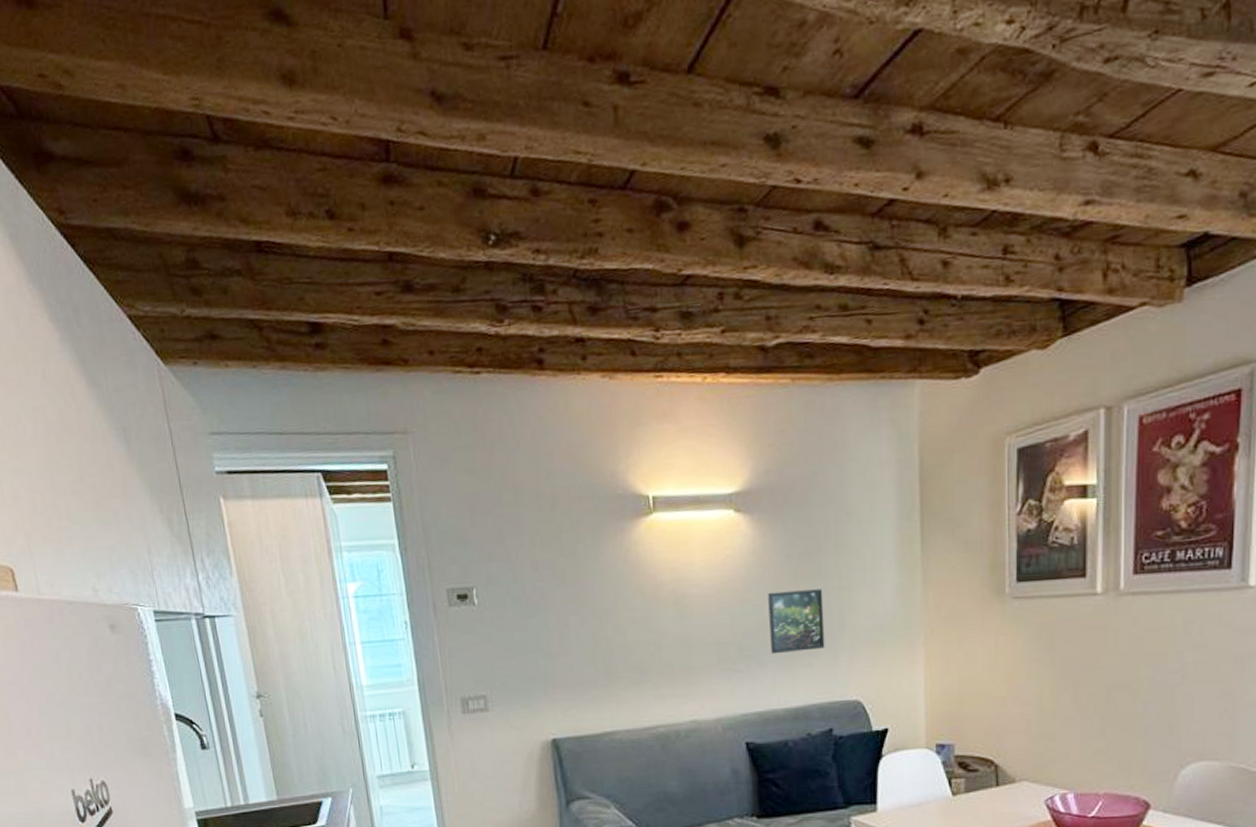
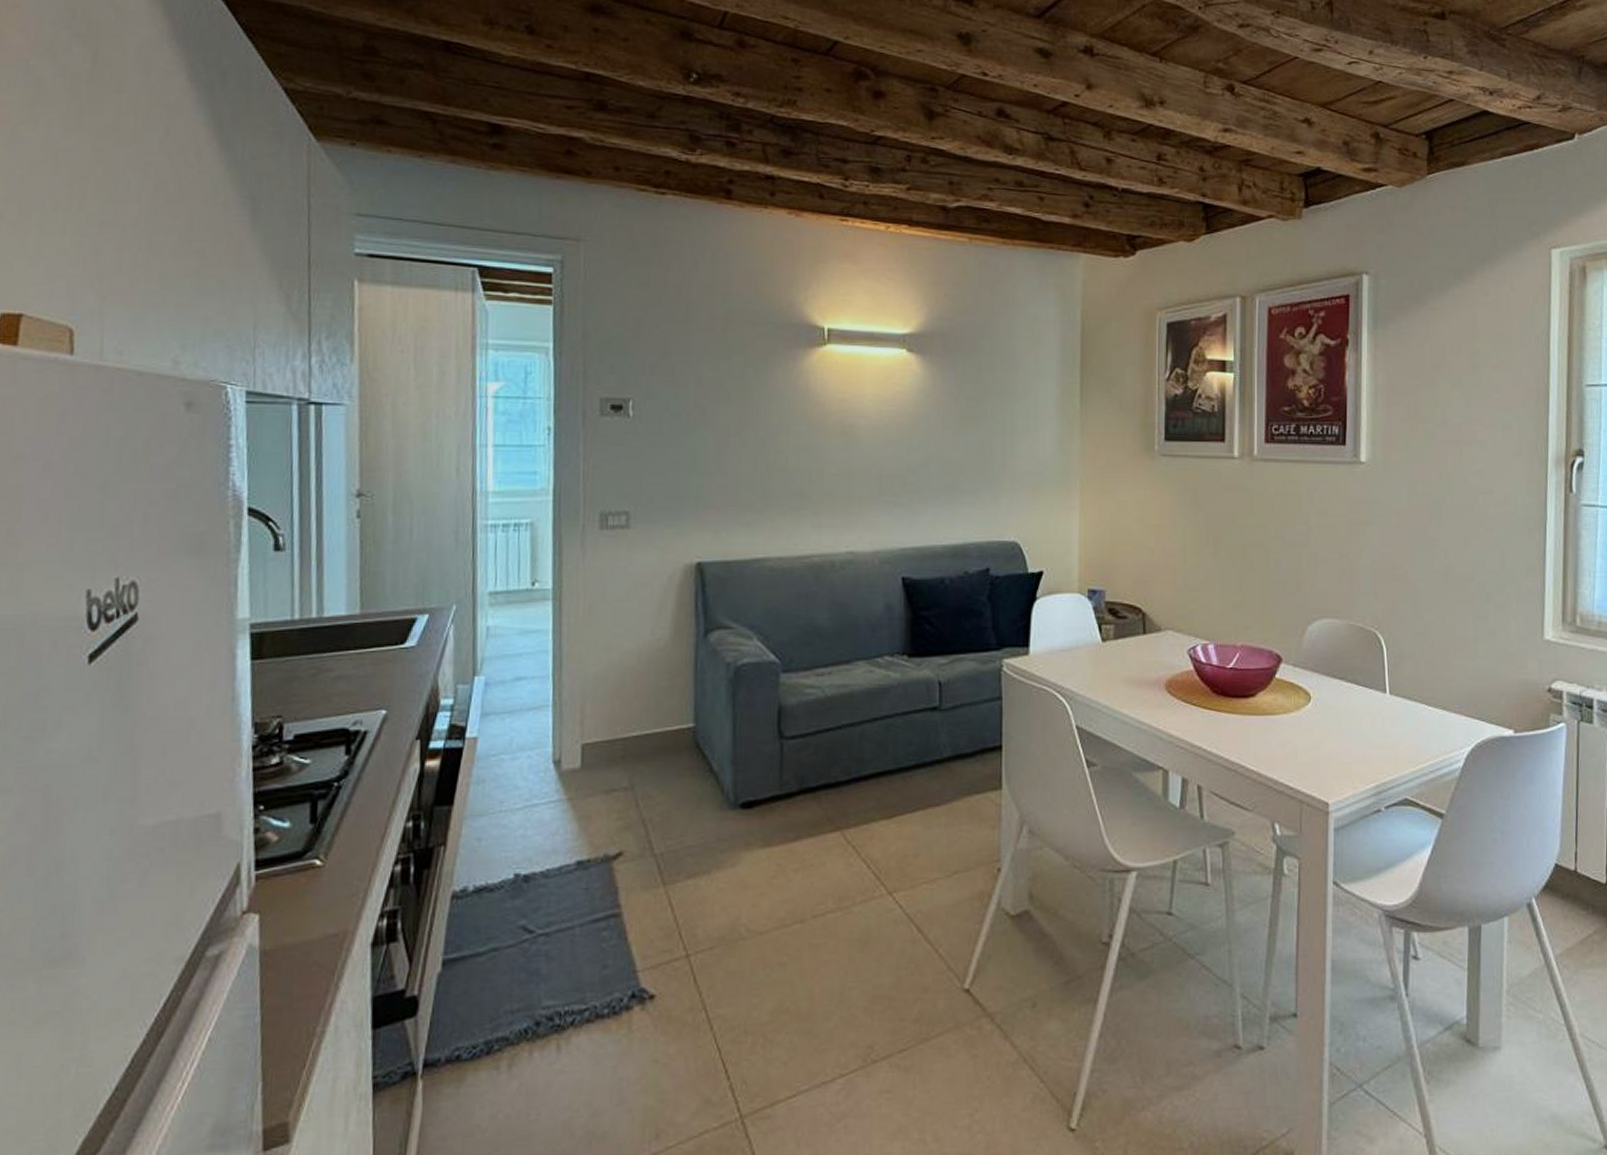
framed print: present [768,589,825,655] -> none [933,430,987,491]

